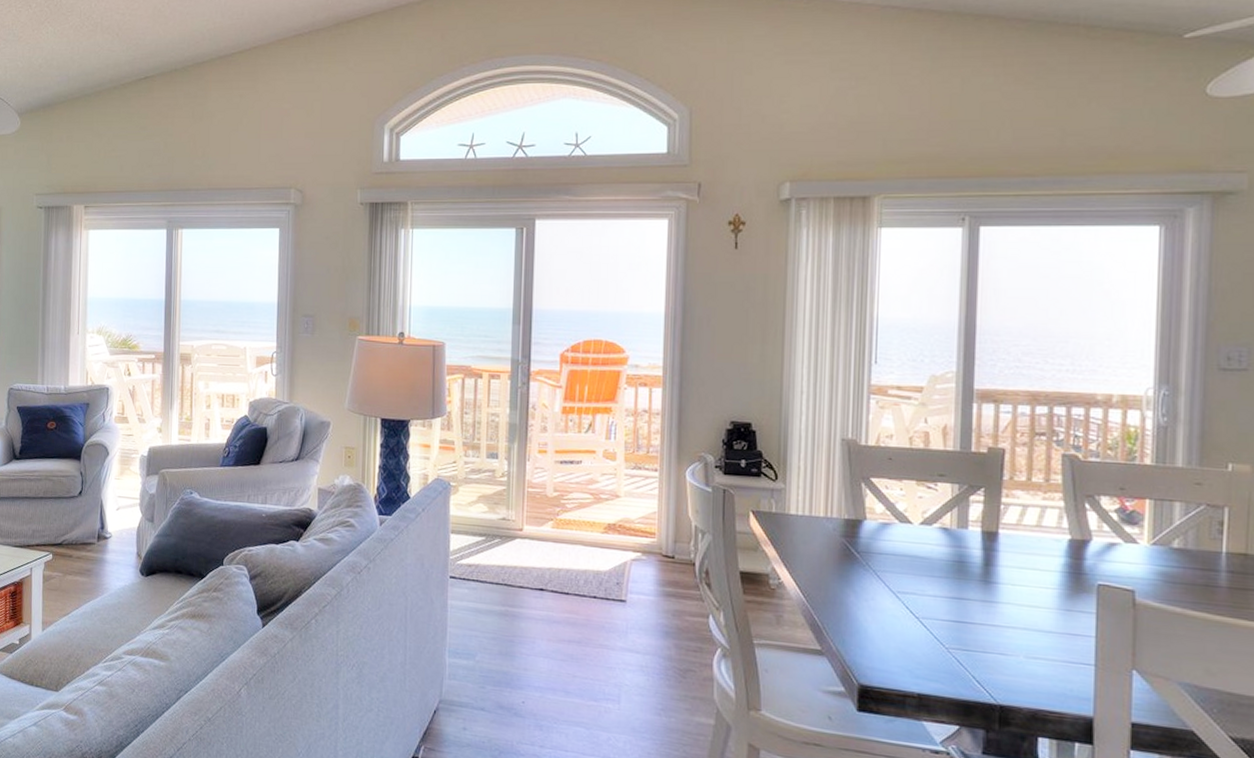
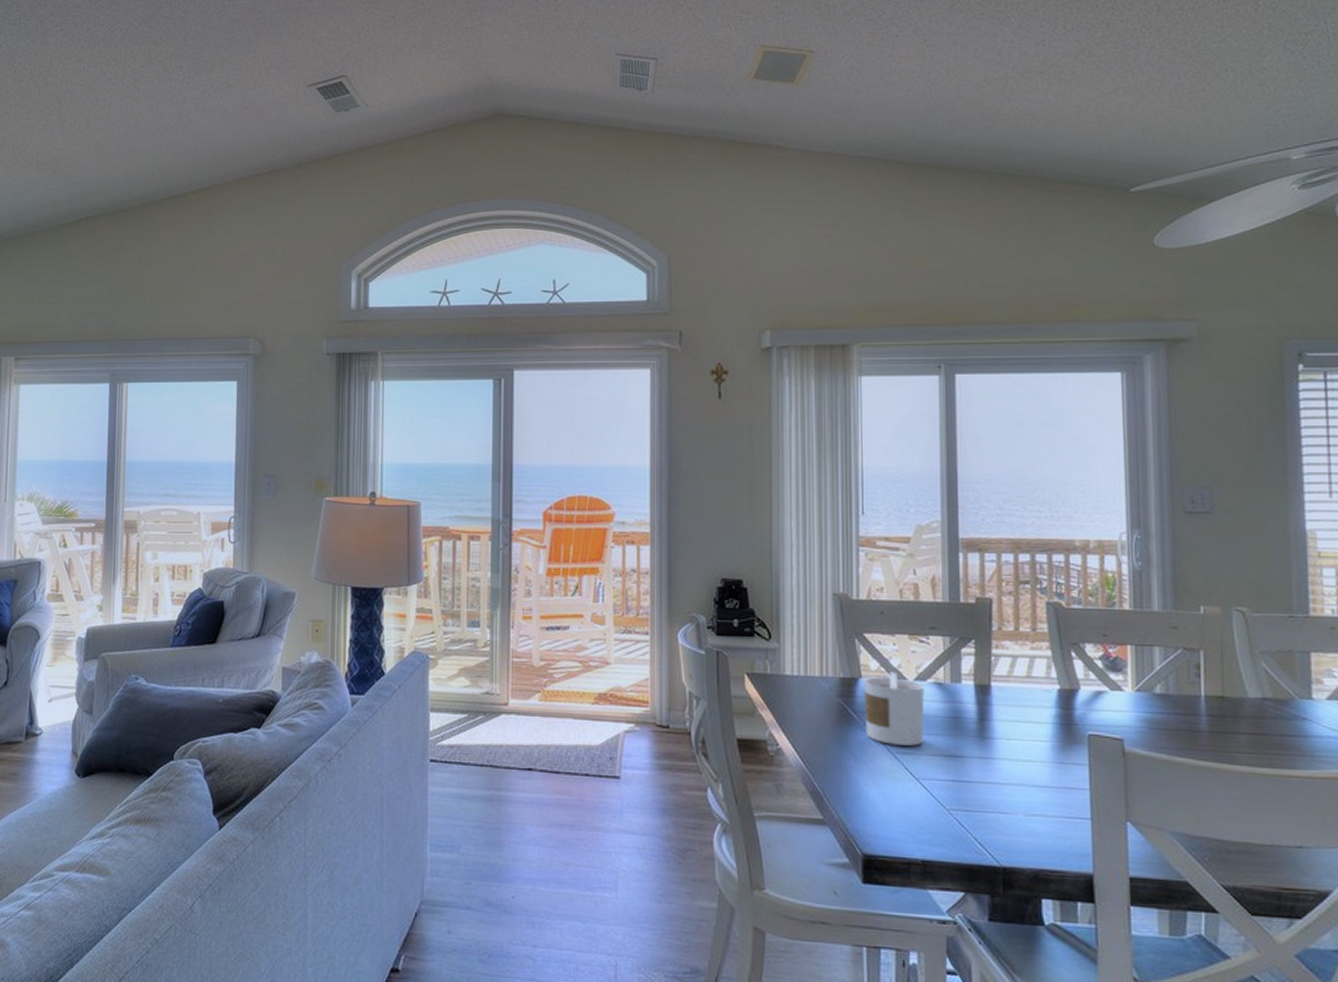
candle: none [867,515,930,587] -> present [863,671,925,746]

